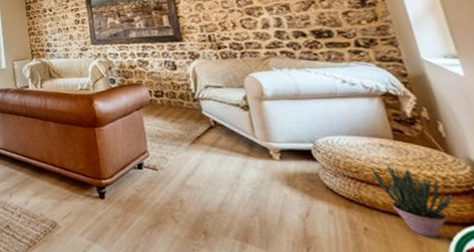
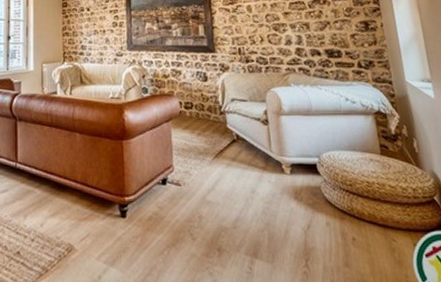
potted plant: present [370,164,453,239] -> none [361,177,419,245]

